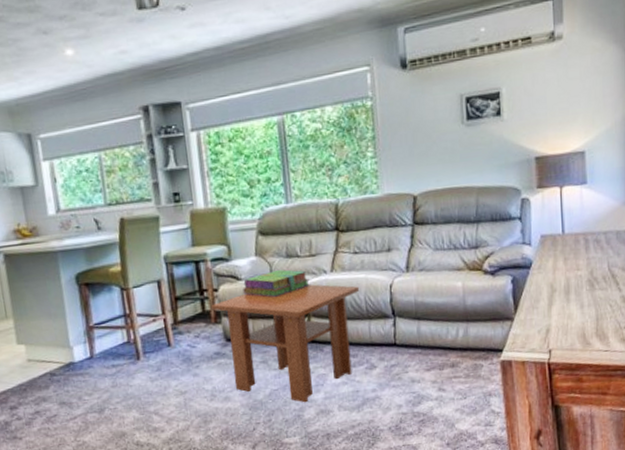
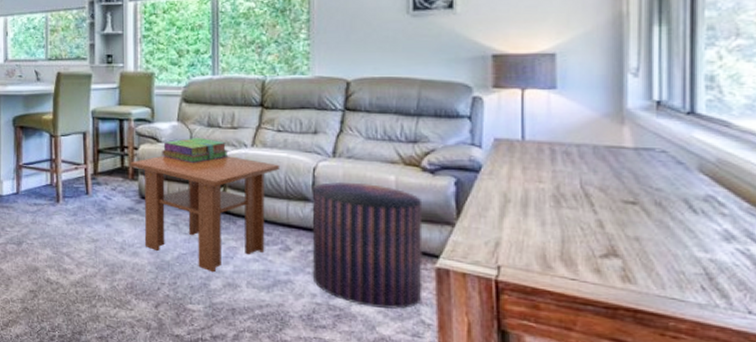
stool: none [390,292,491,408] -> present [312,181,423,310]

